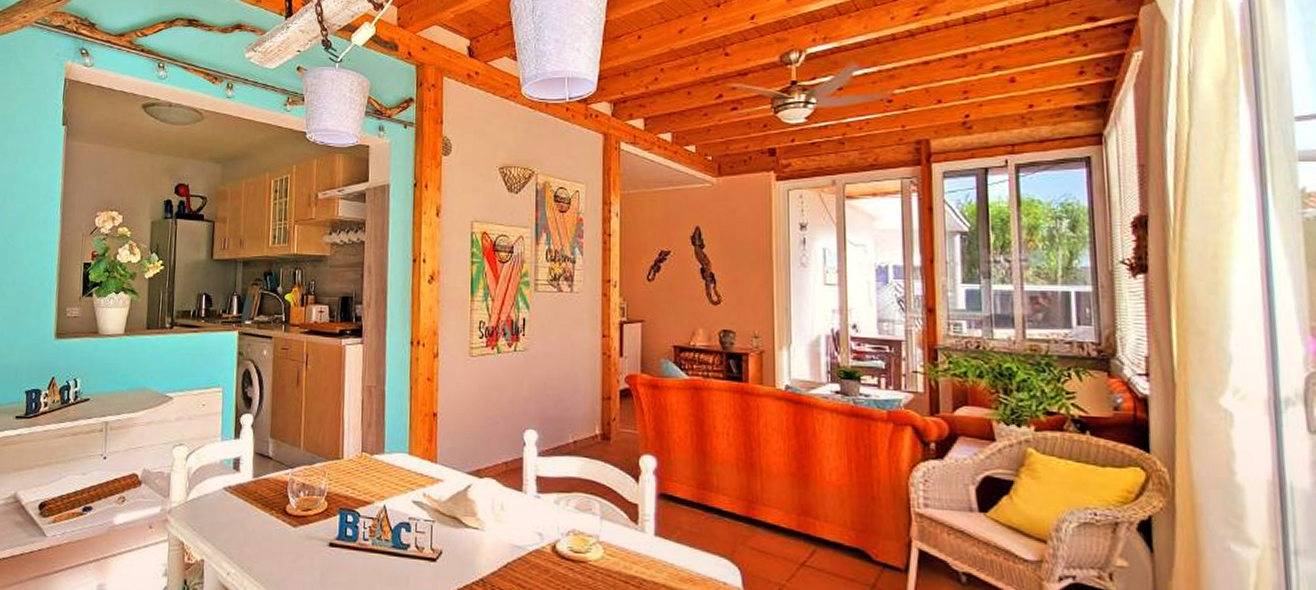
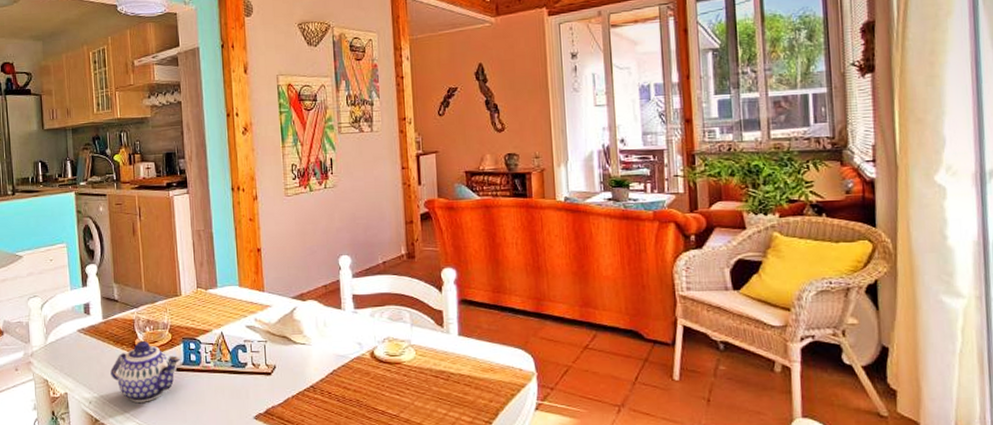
teapot: none [255,506,336,580] -> present [110,340,181,402]

